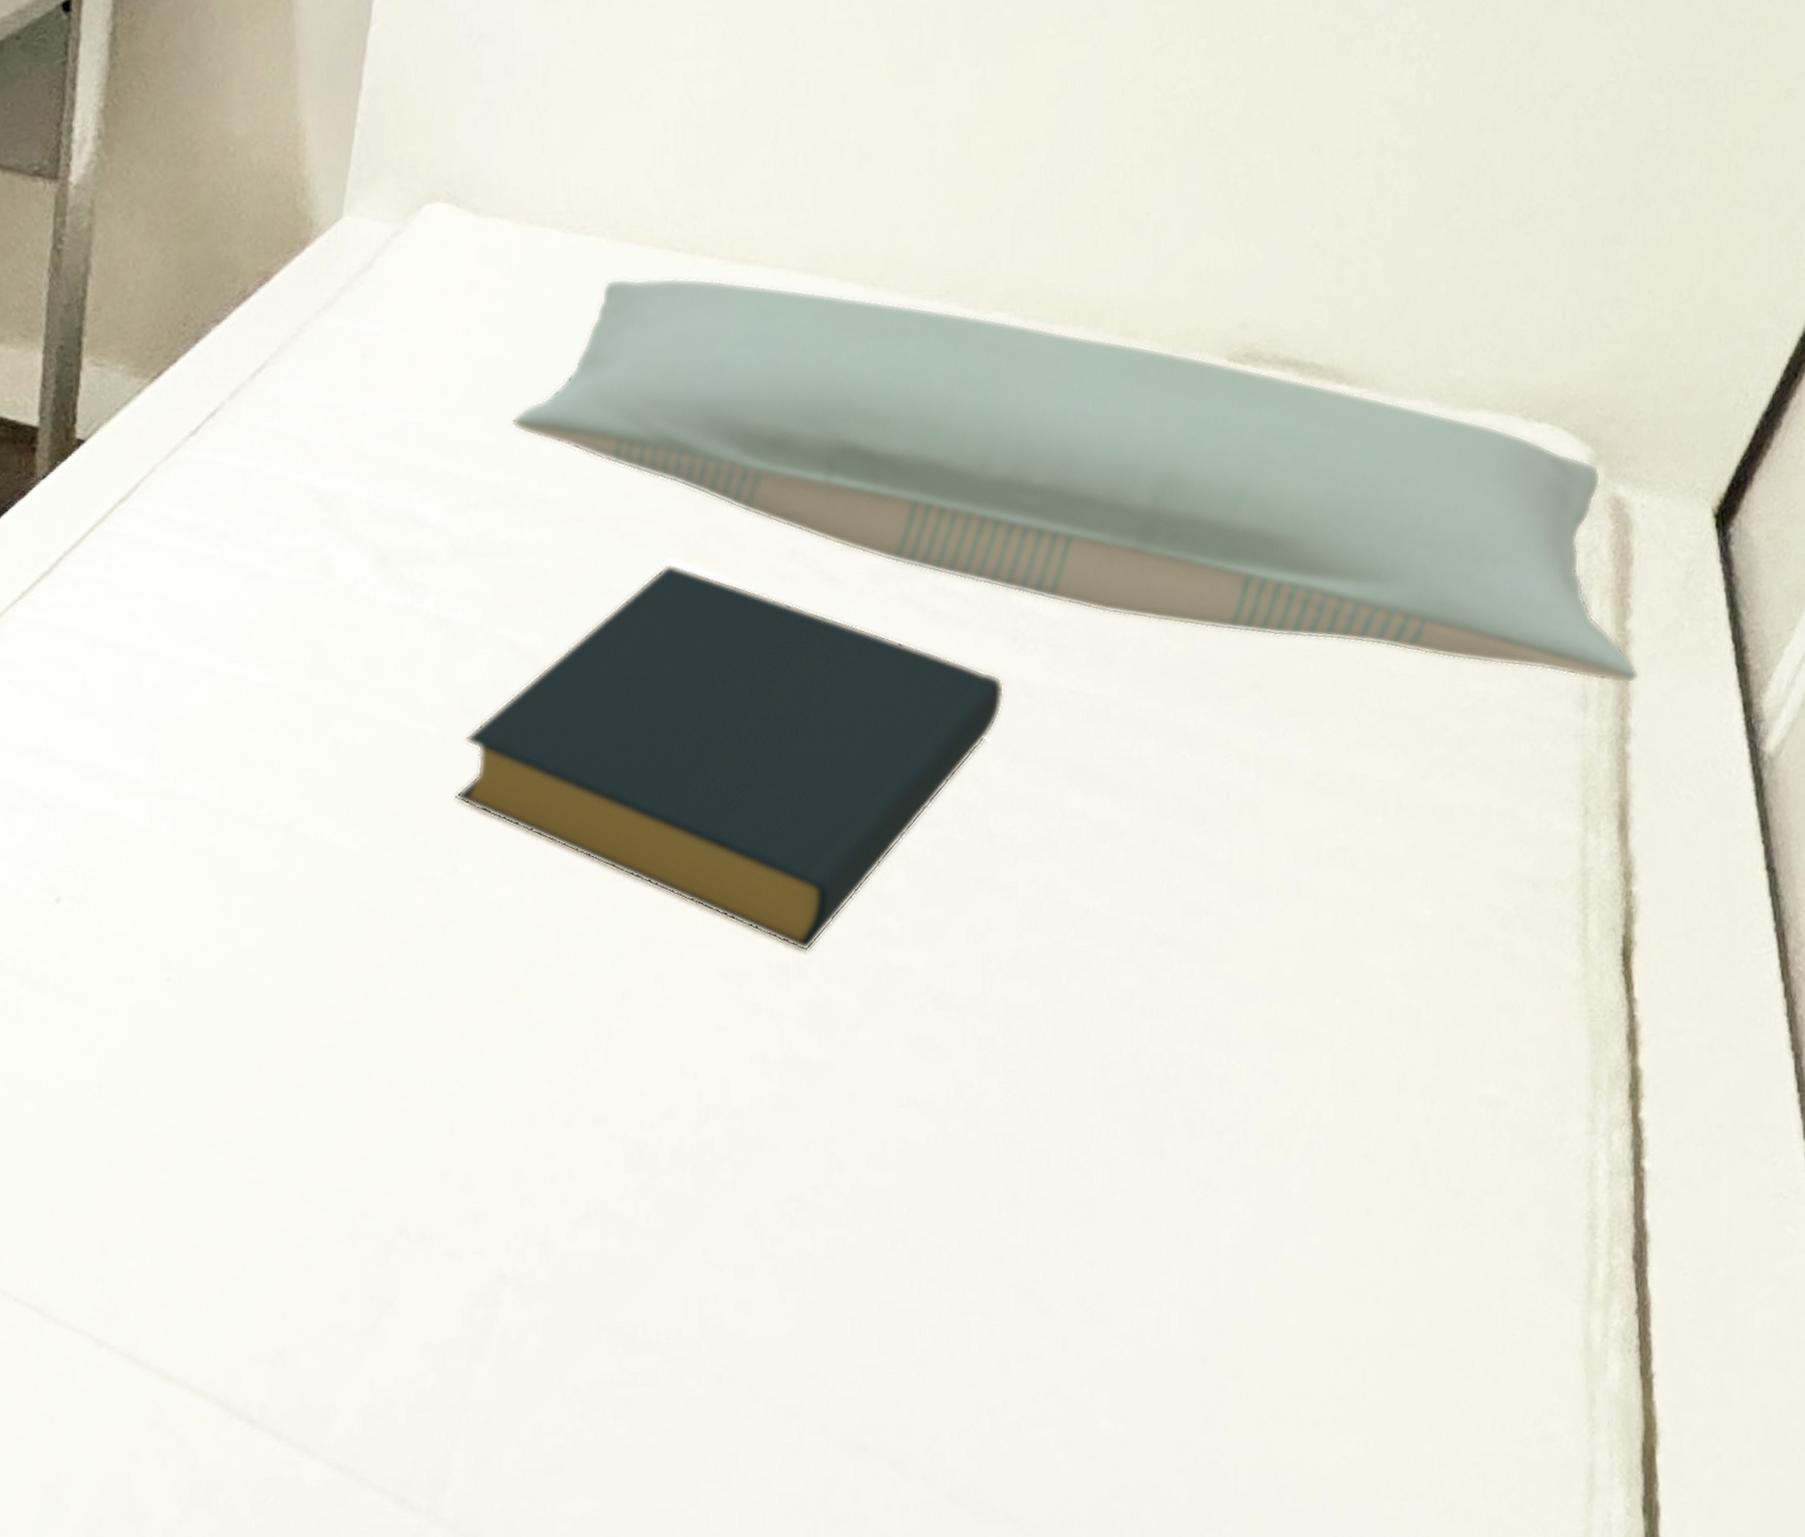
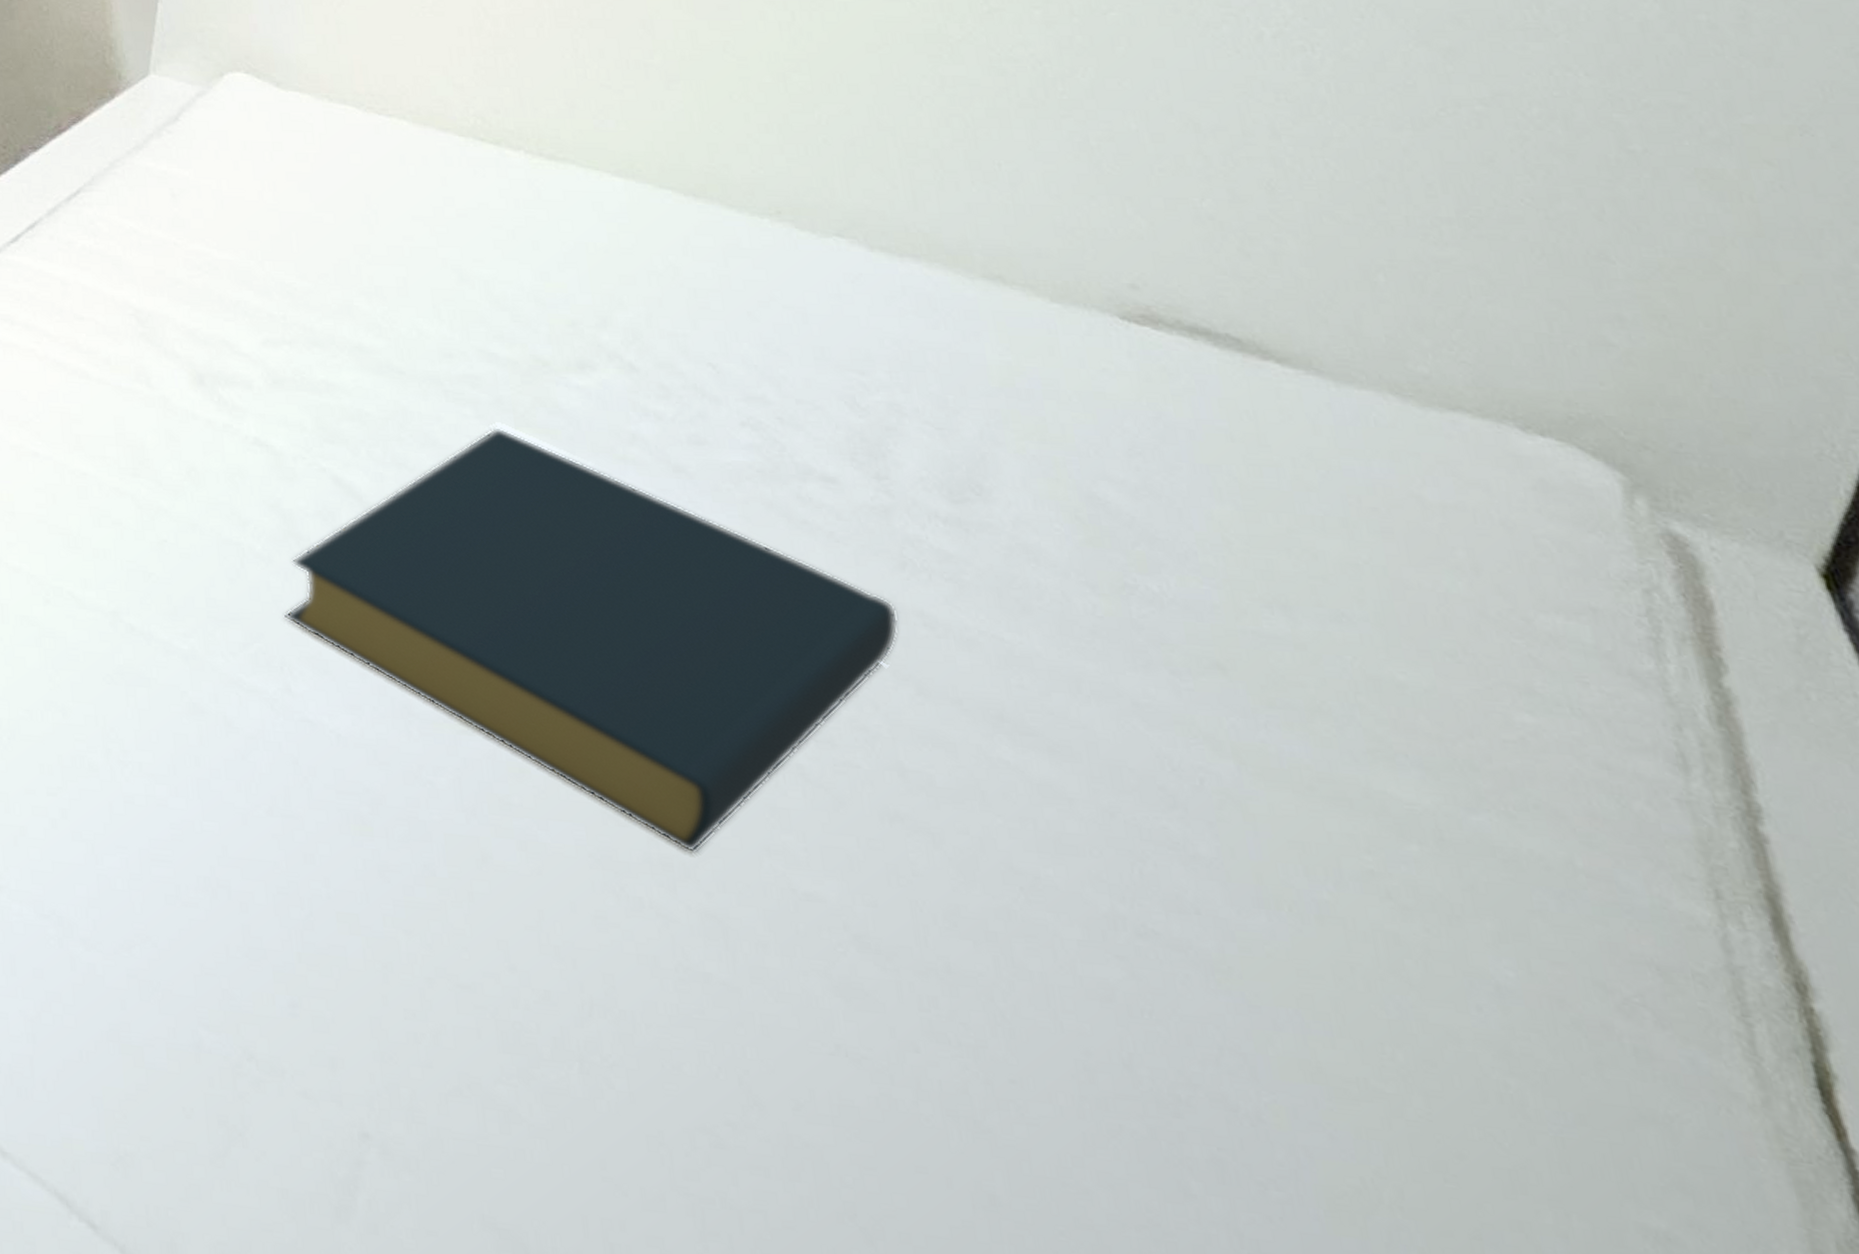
pillow: present [511,277,1640,684] -> none [323,158,1758,752]

